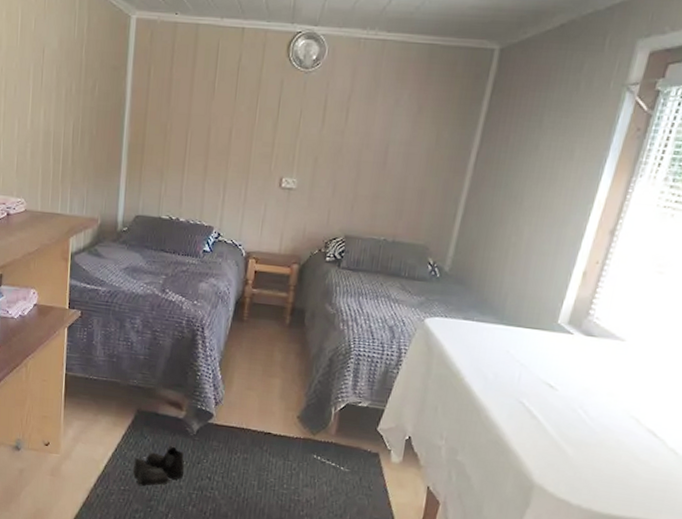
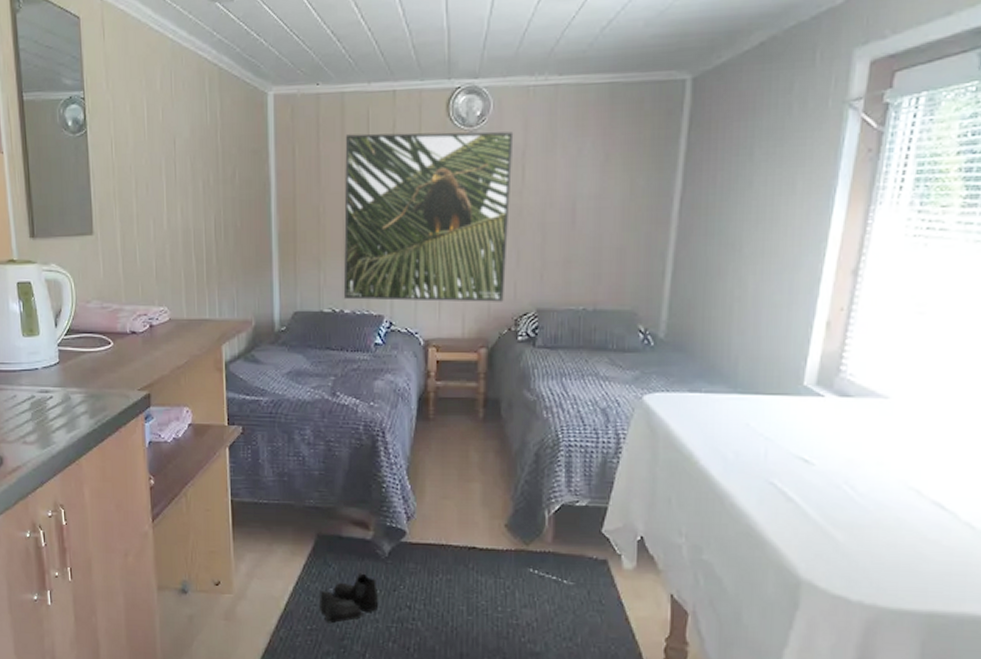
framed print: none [180,62,343,226] -> present [343,131,514,302]

